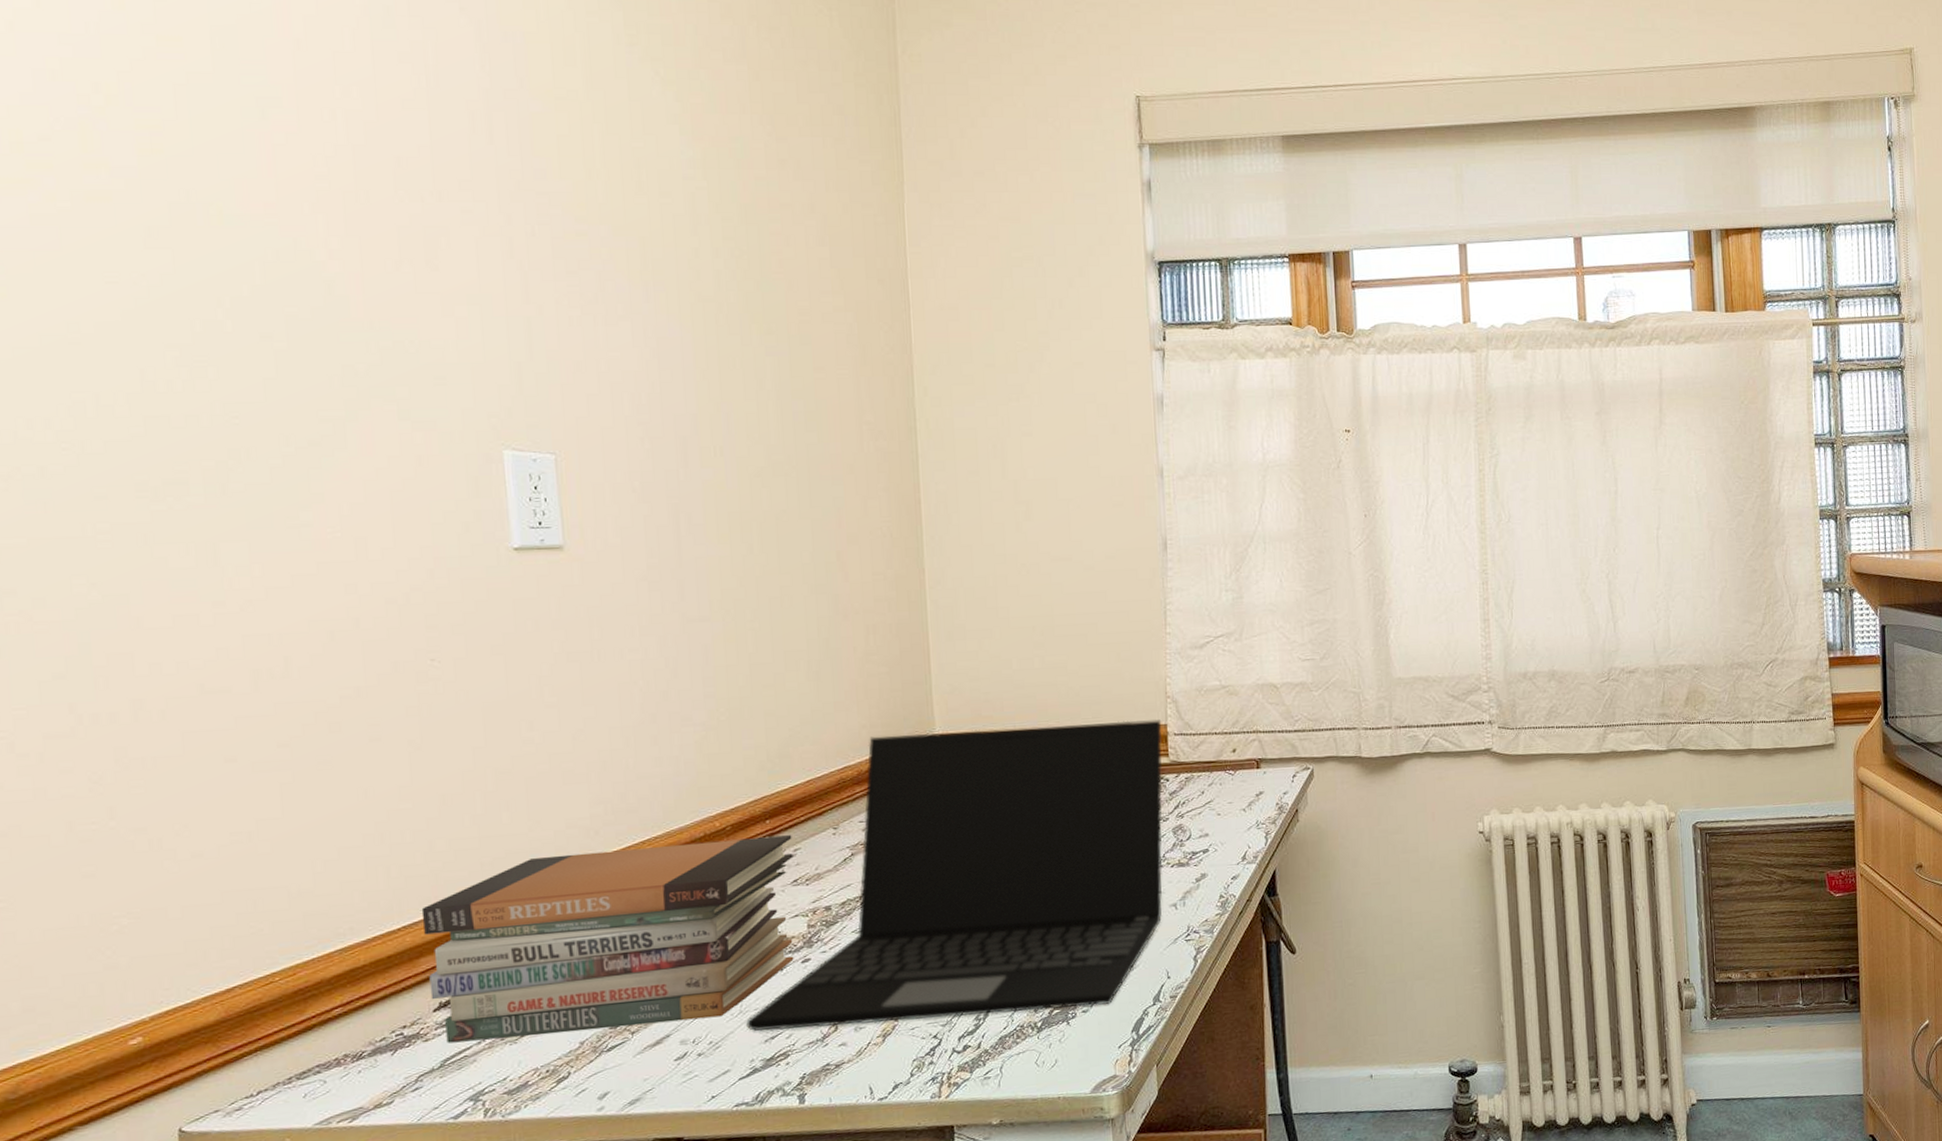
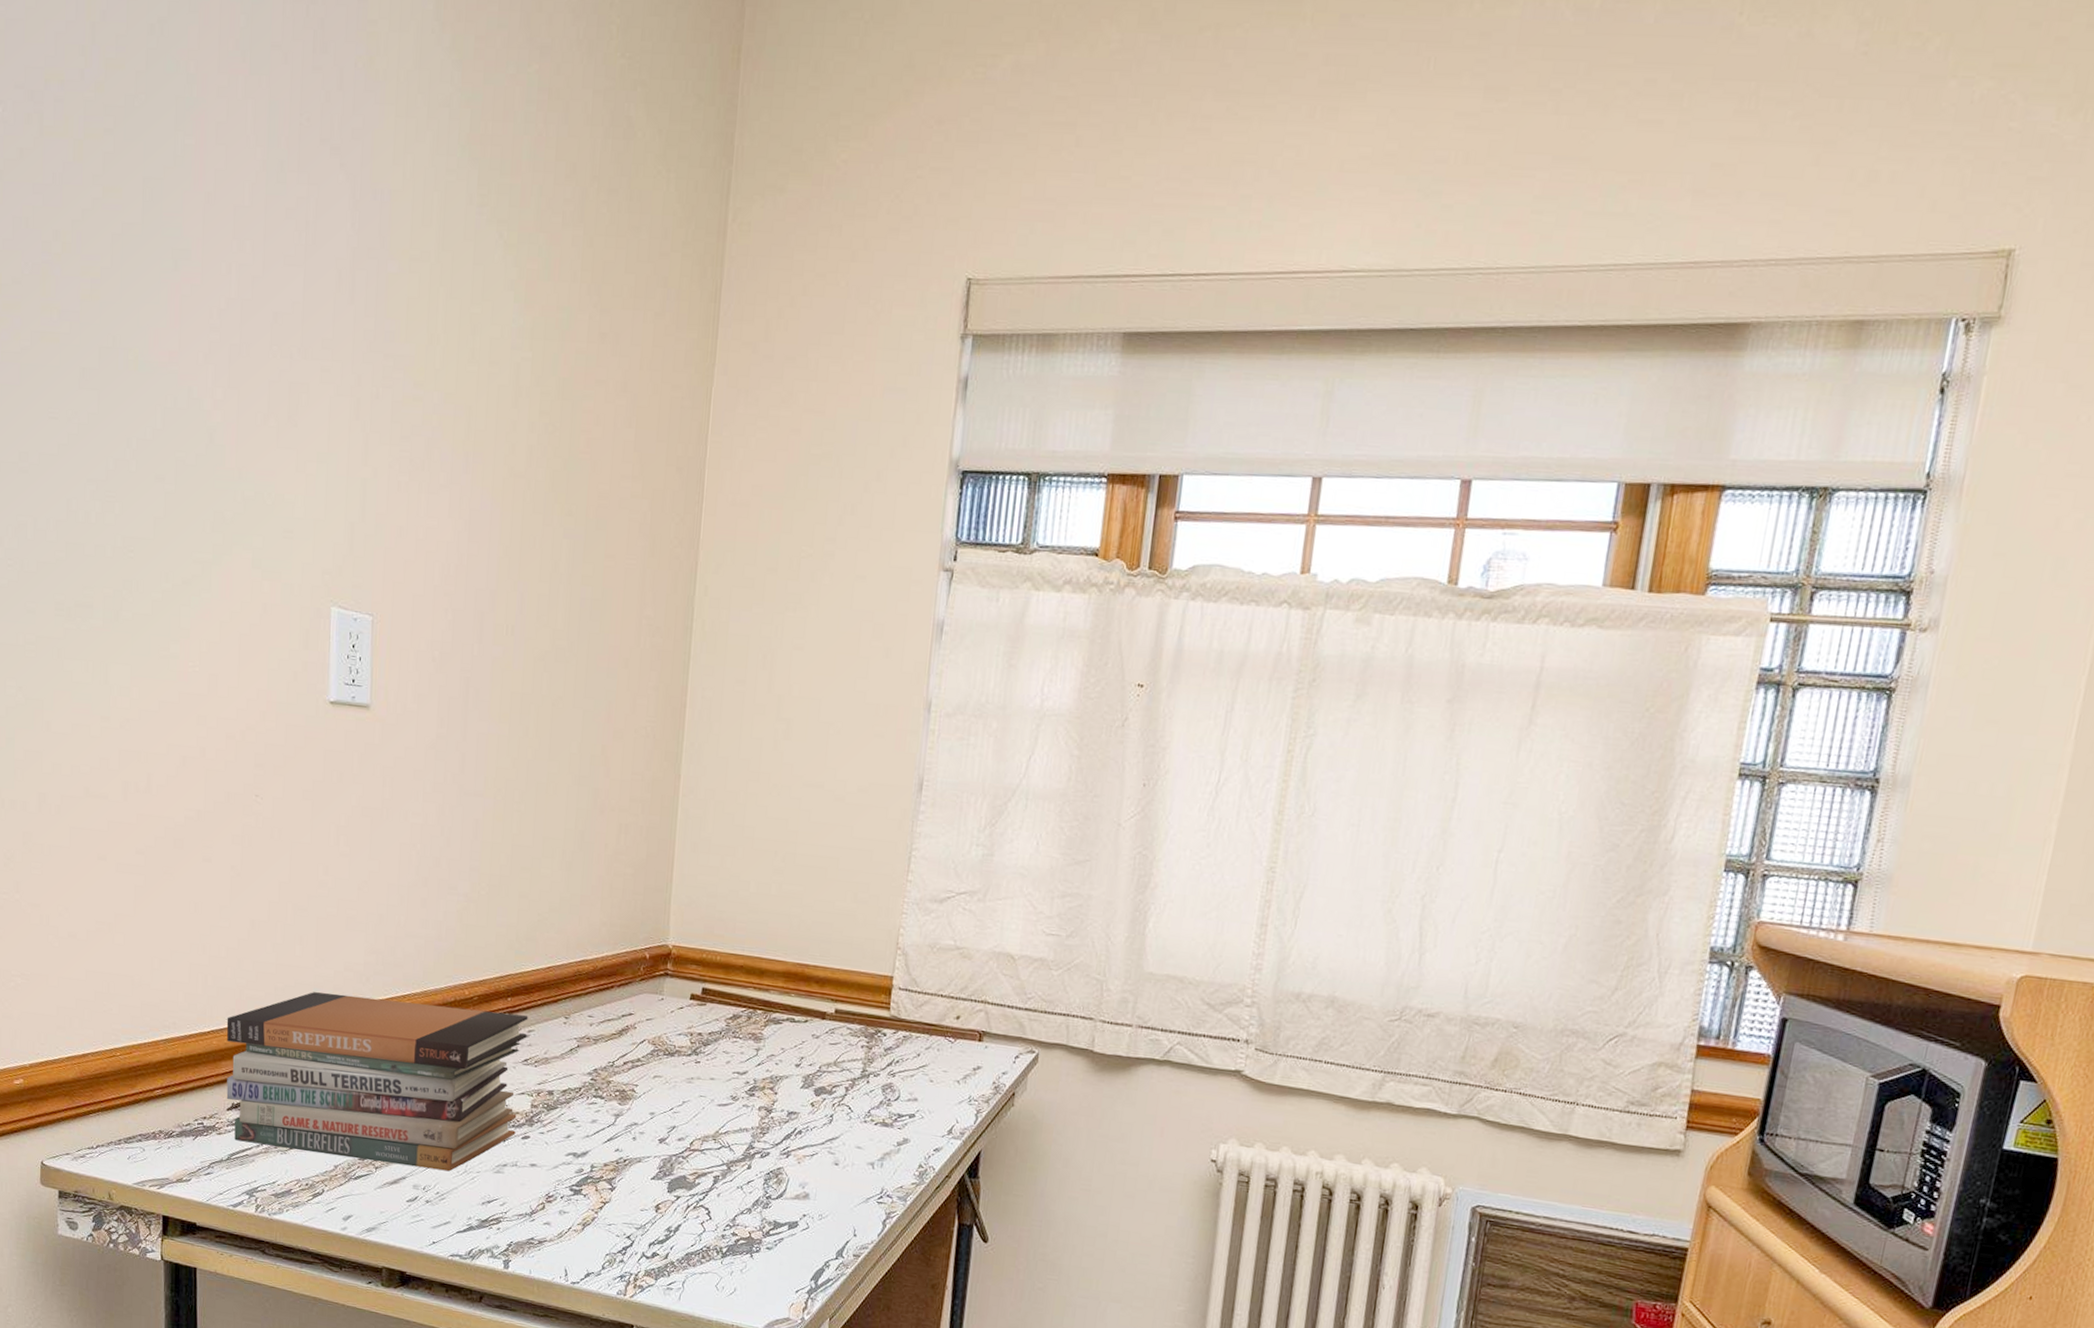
laptop: present [745,719,1163,1031] -> none [468,935,889,1248]

